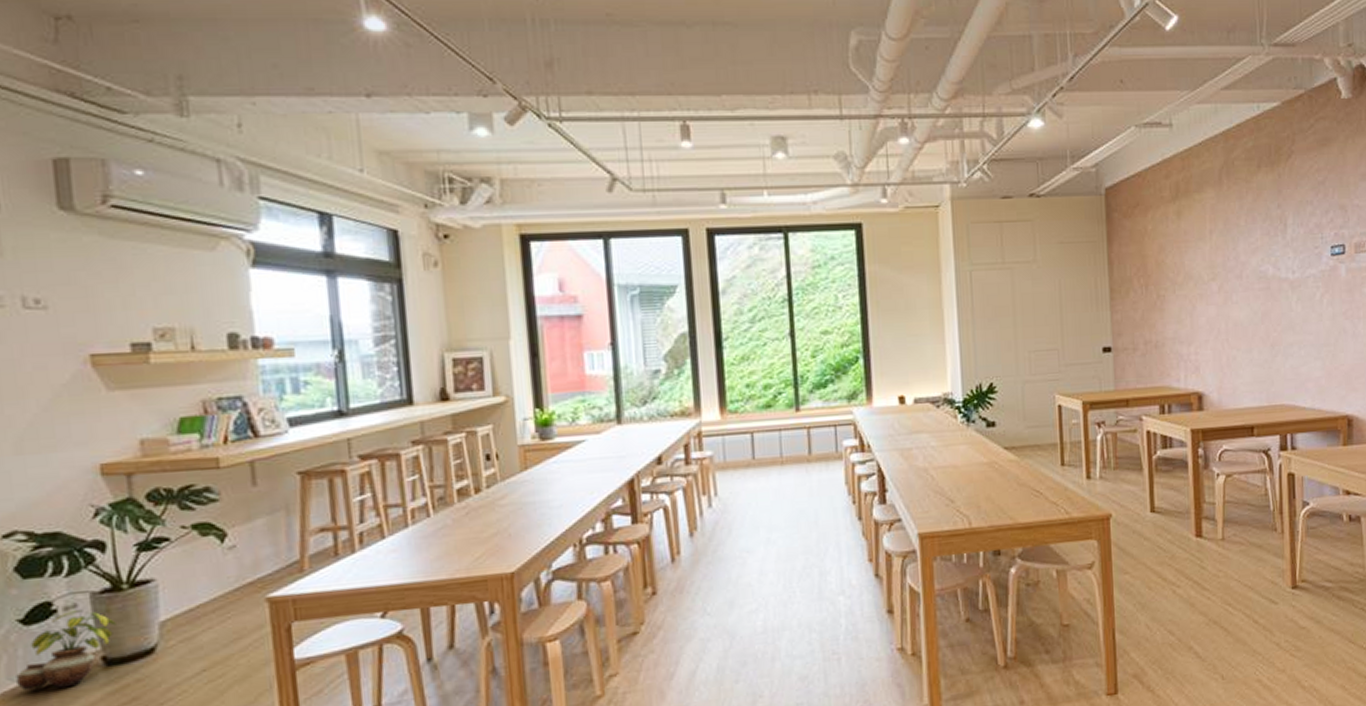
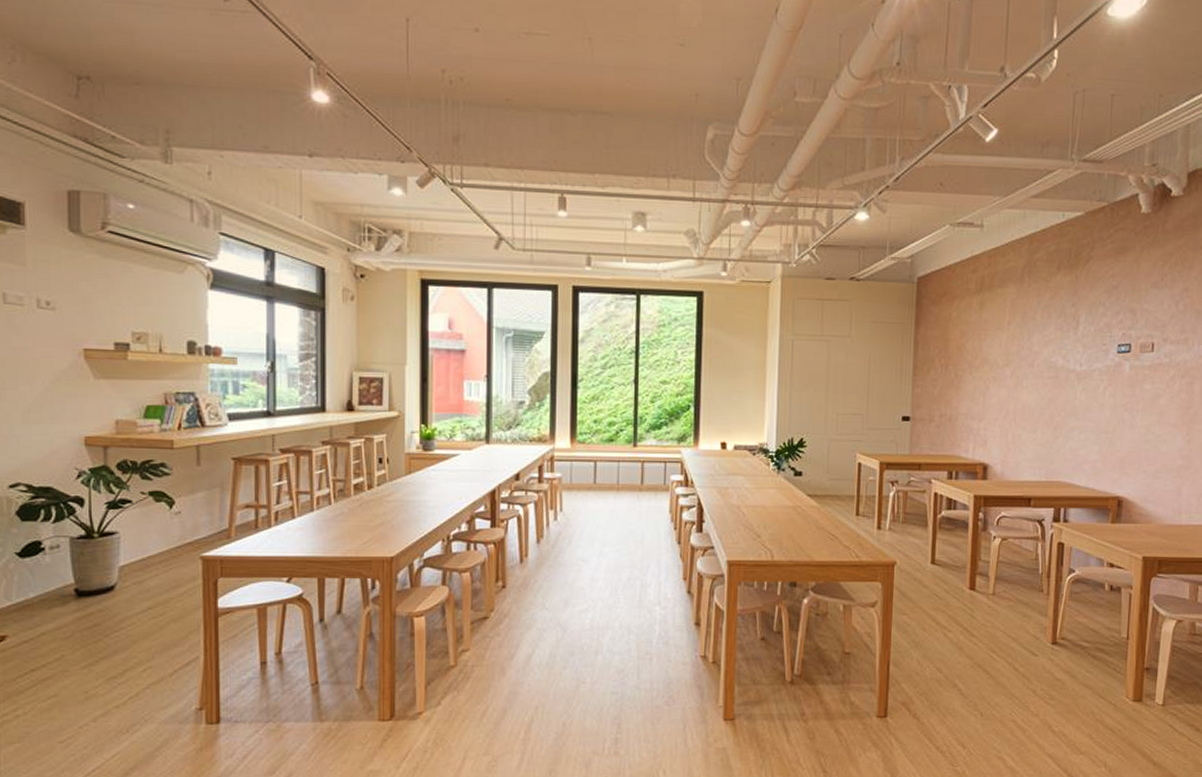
potted plant: present [16,610,116,691] -> none [11,550,87,610]

